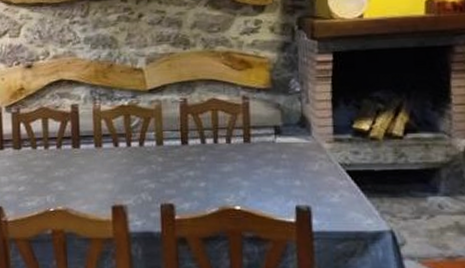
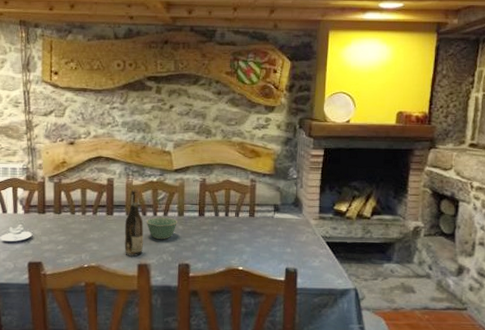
wine bottle: none [94,116,117,197] -> present [124,189,144,257]
bowl: none [119,149,156,175] -> present [147,218,177,239]

